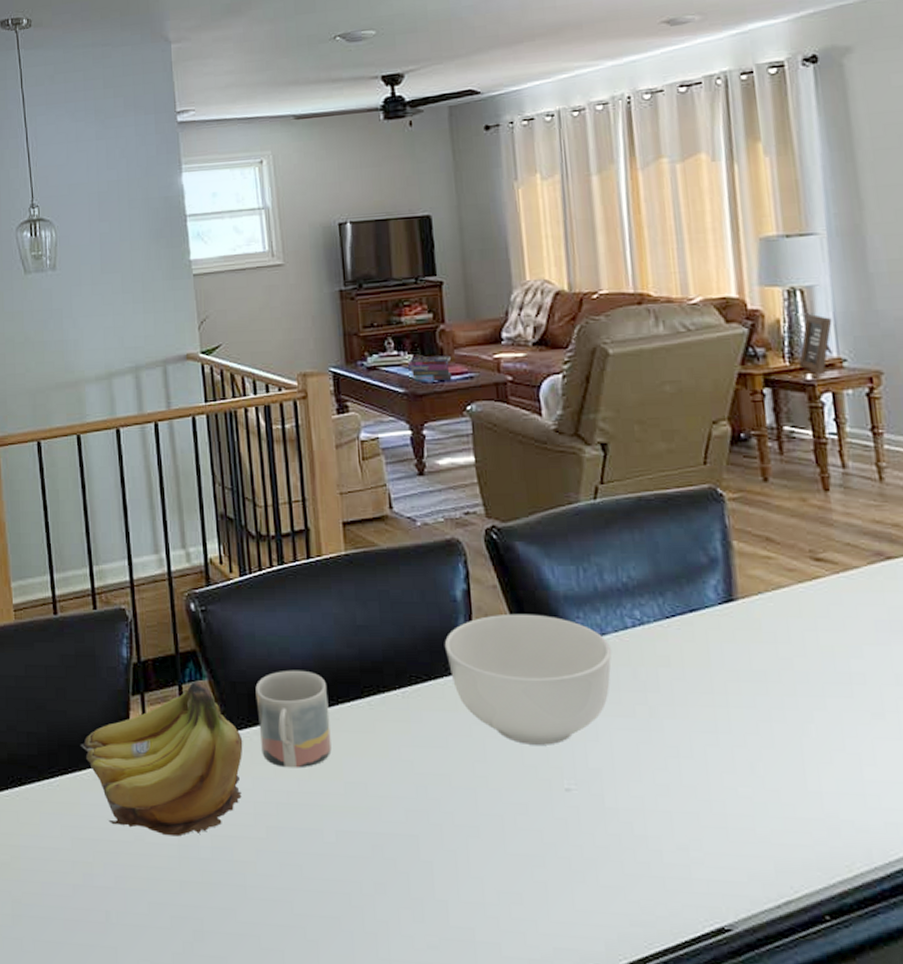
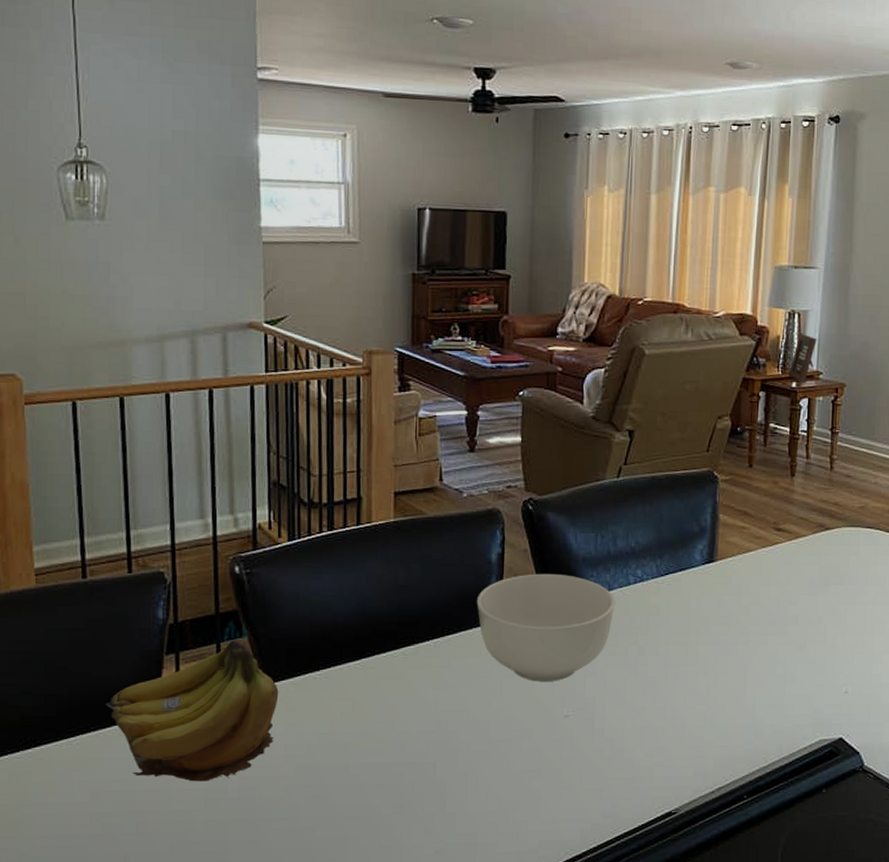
mug: present [255,670,332,768] -> none [295,626,366,713]
books: present [407,355,452,383] -> none [469,343,510,368]

